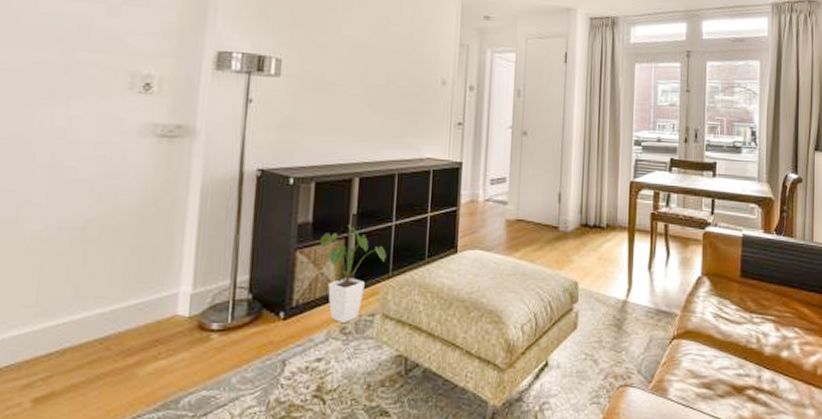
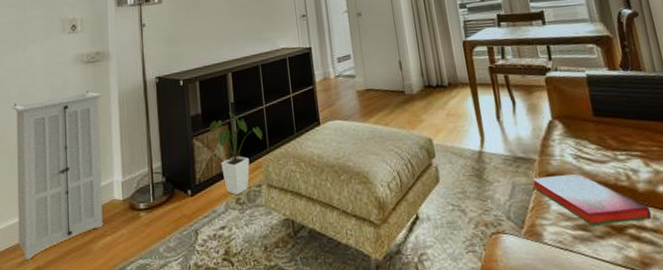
storage cabinet: none [25,173,178,382] -> present [12,90,103,260]
hardback book: none [669,332,771,384] -> present [532,173,652,225]

